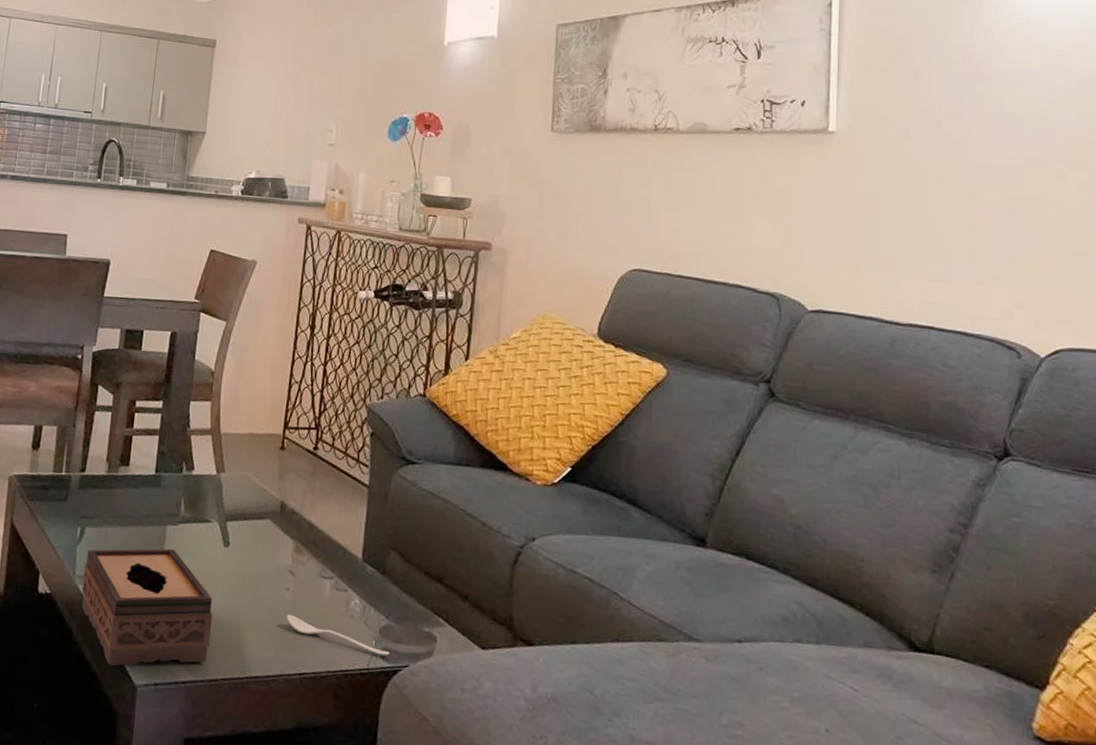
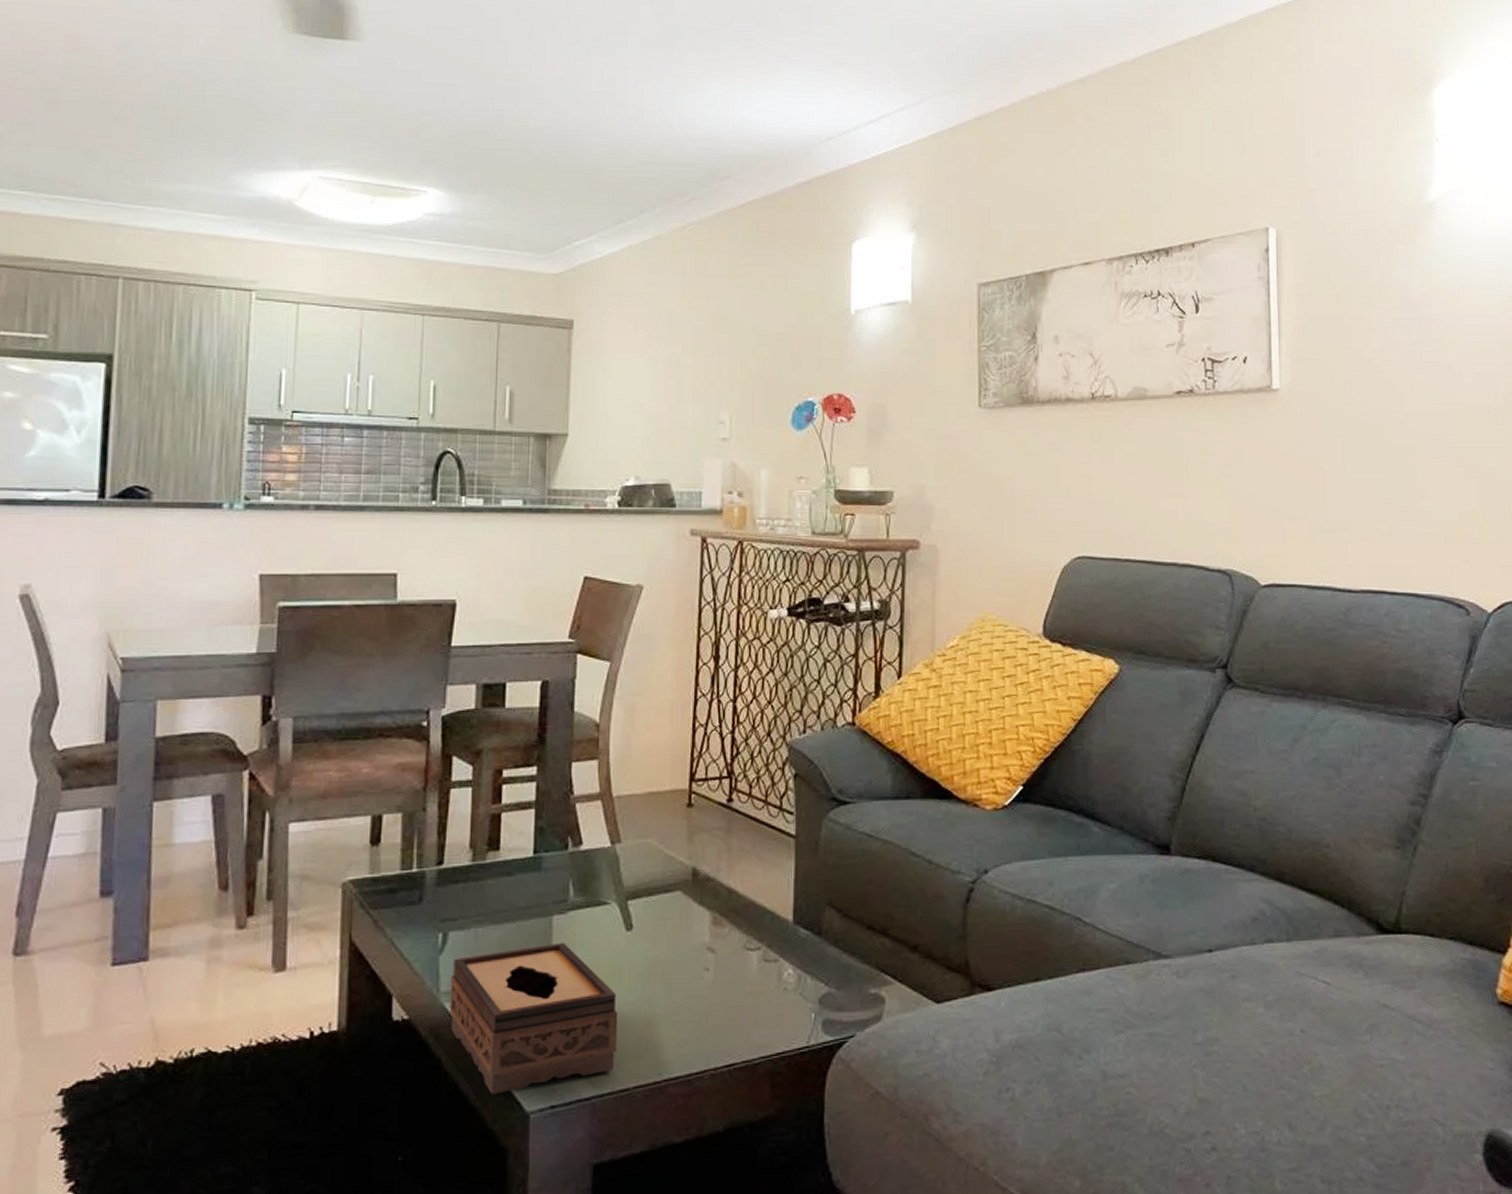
spoon: present [286,614,390,656] -> none [707,998,832,1029]

